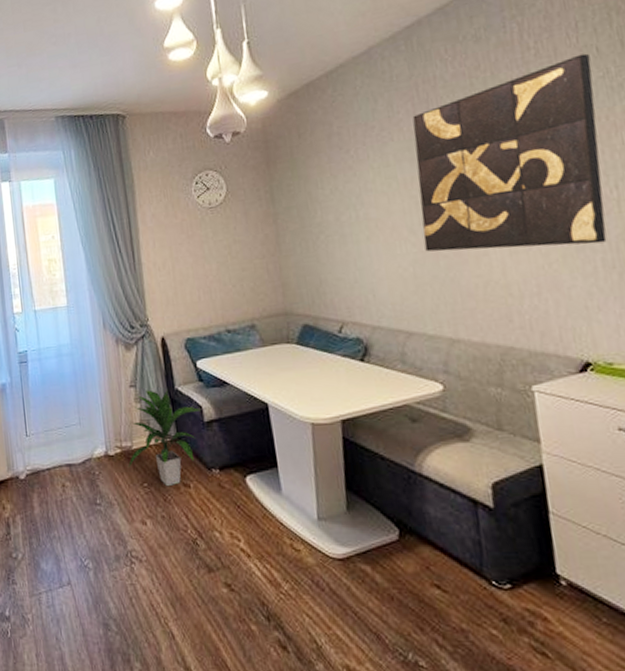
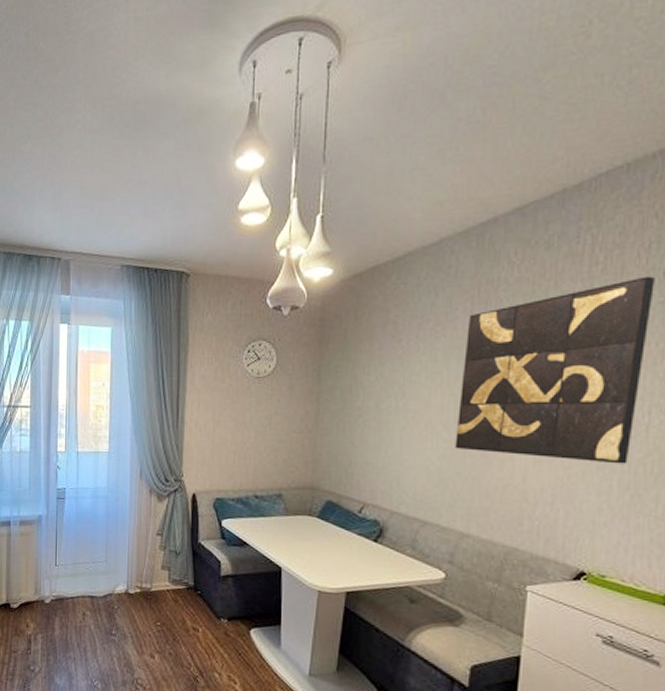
indoor plant: present [128,390,201,487] -> none [146,540,219,629]

